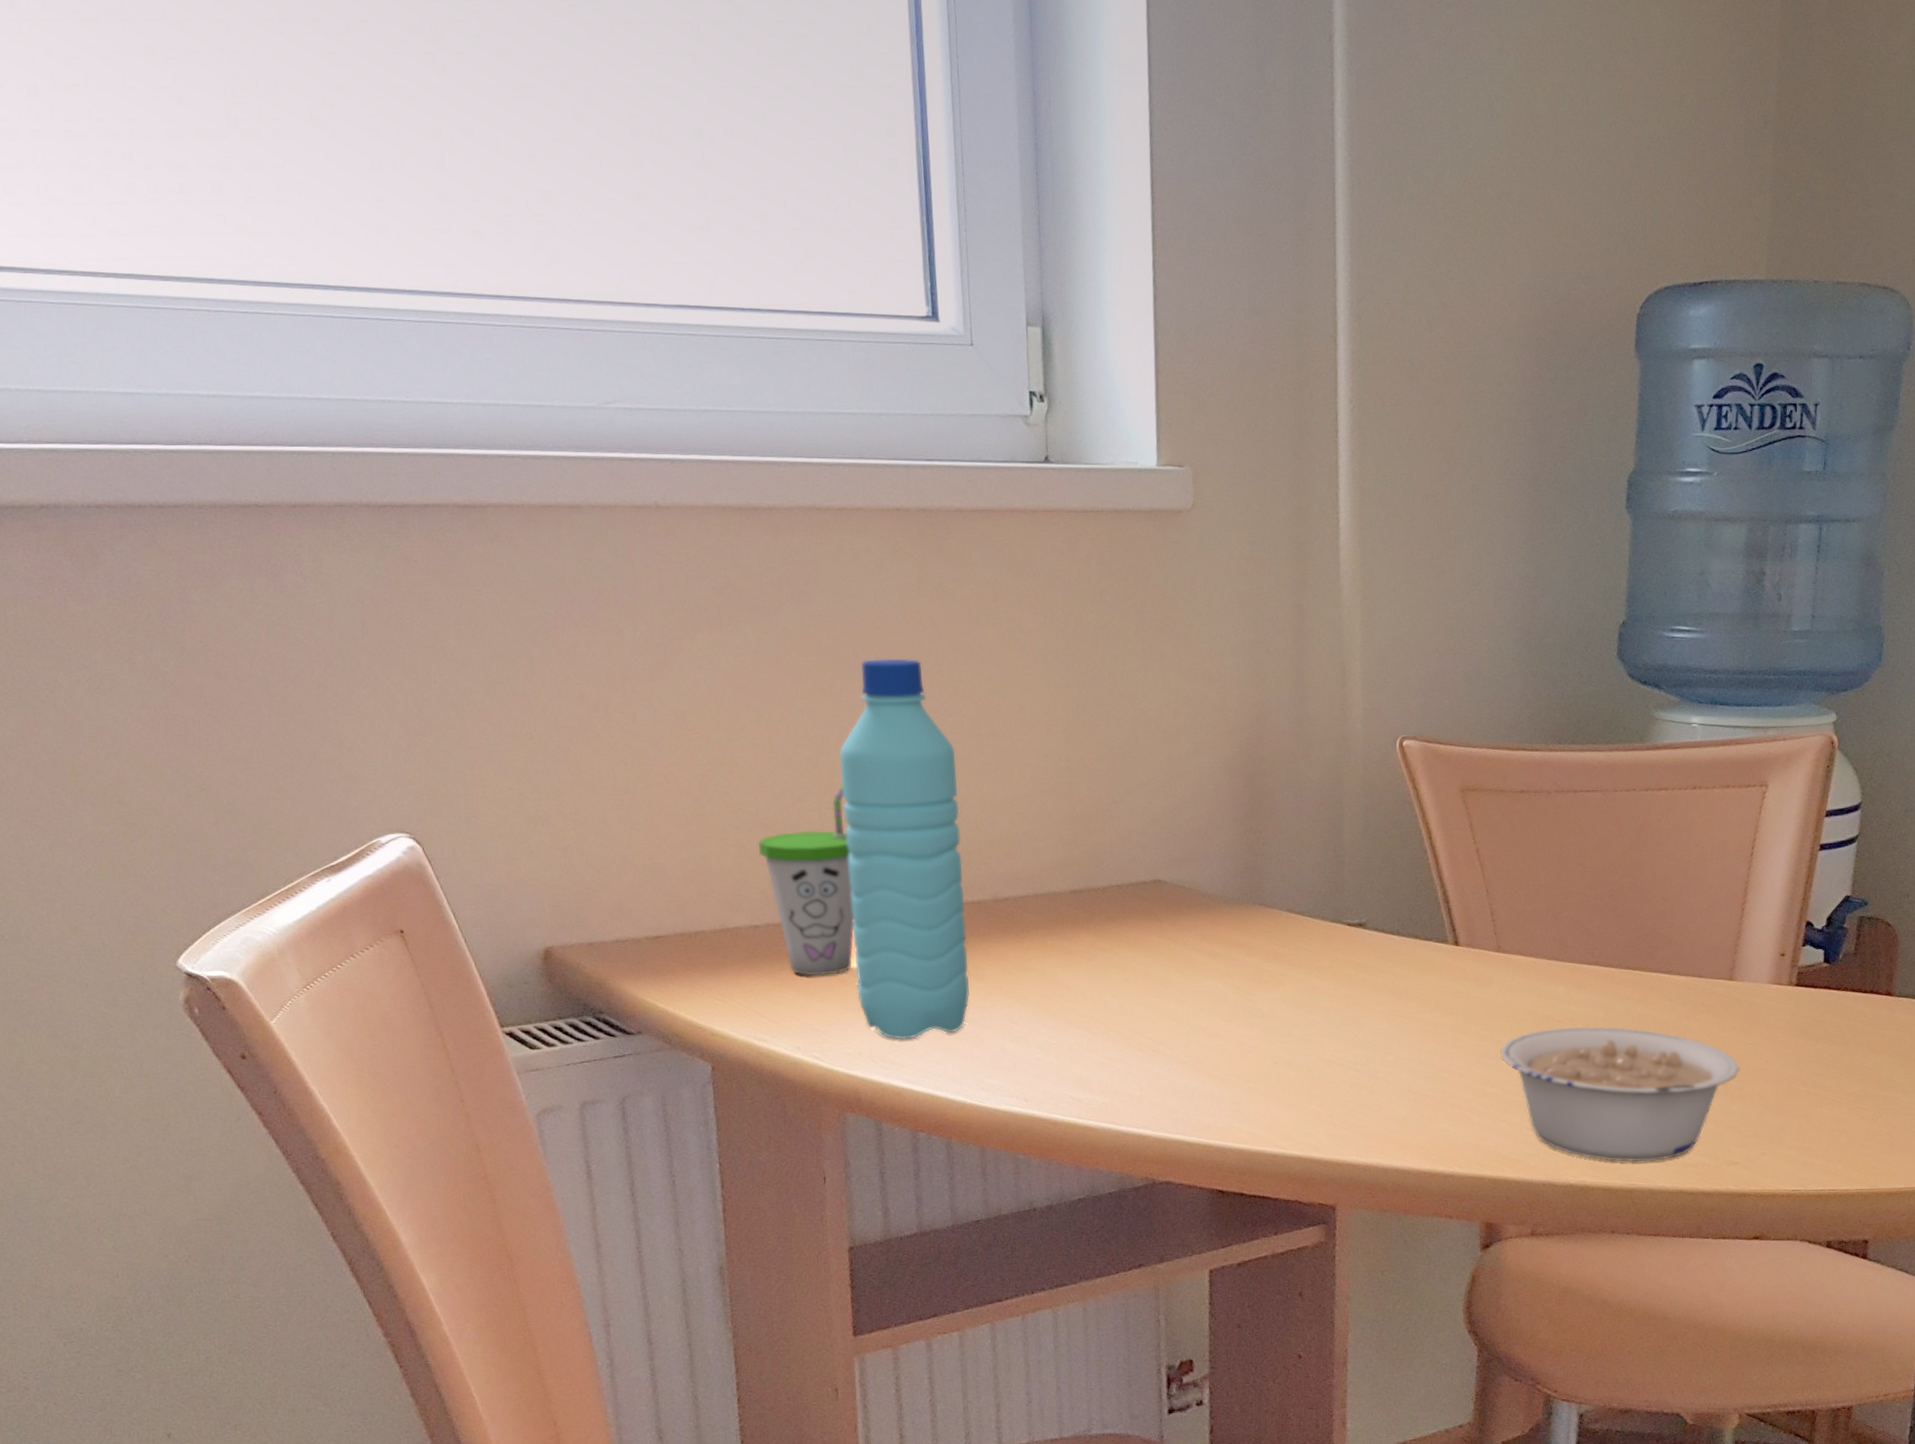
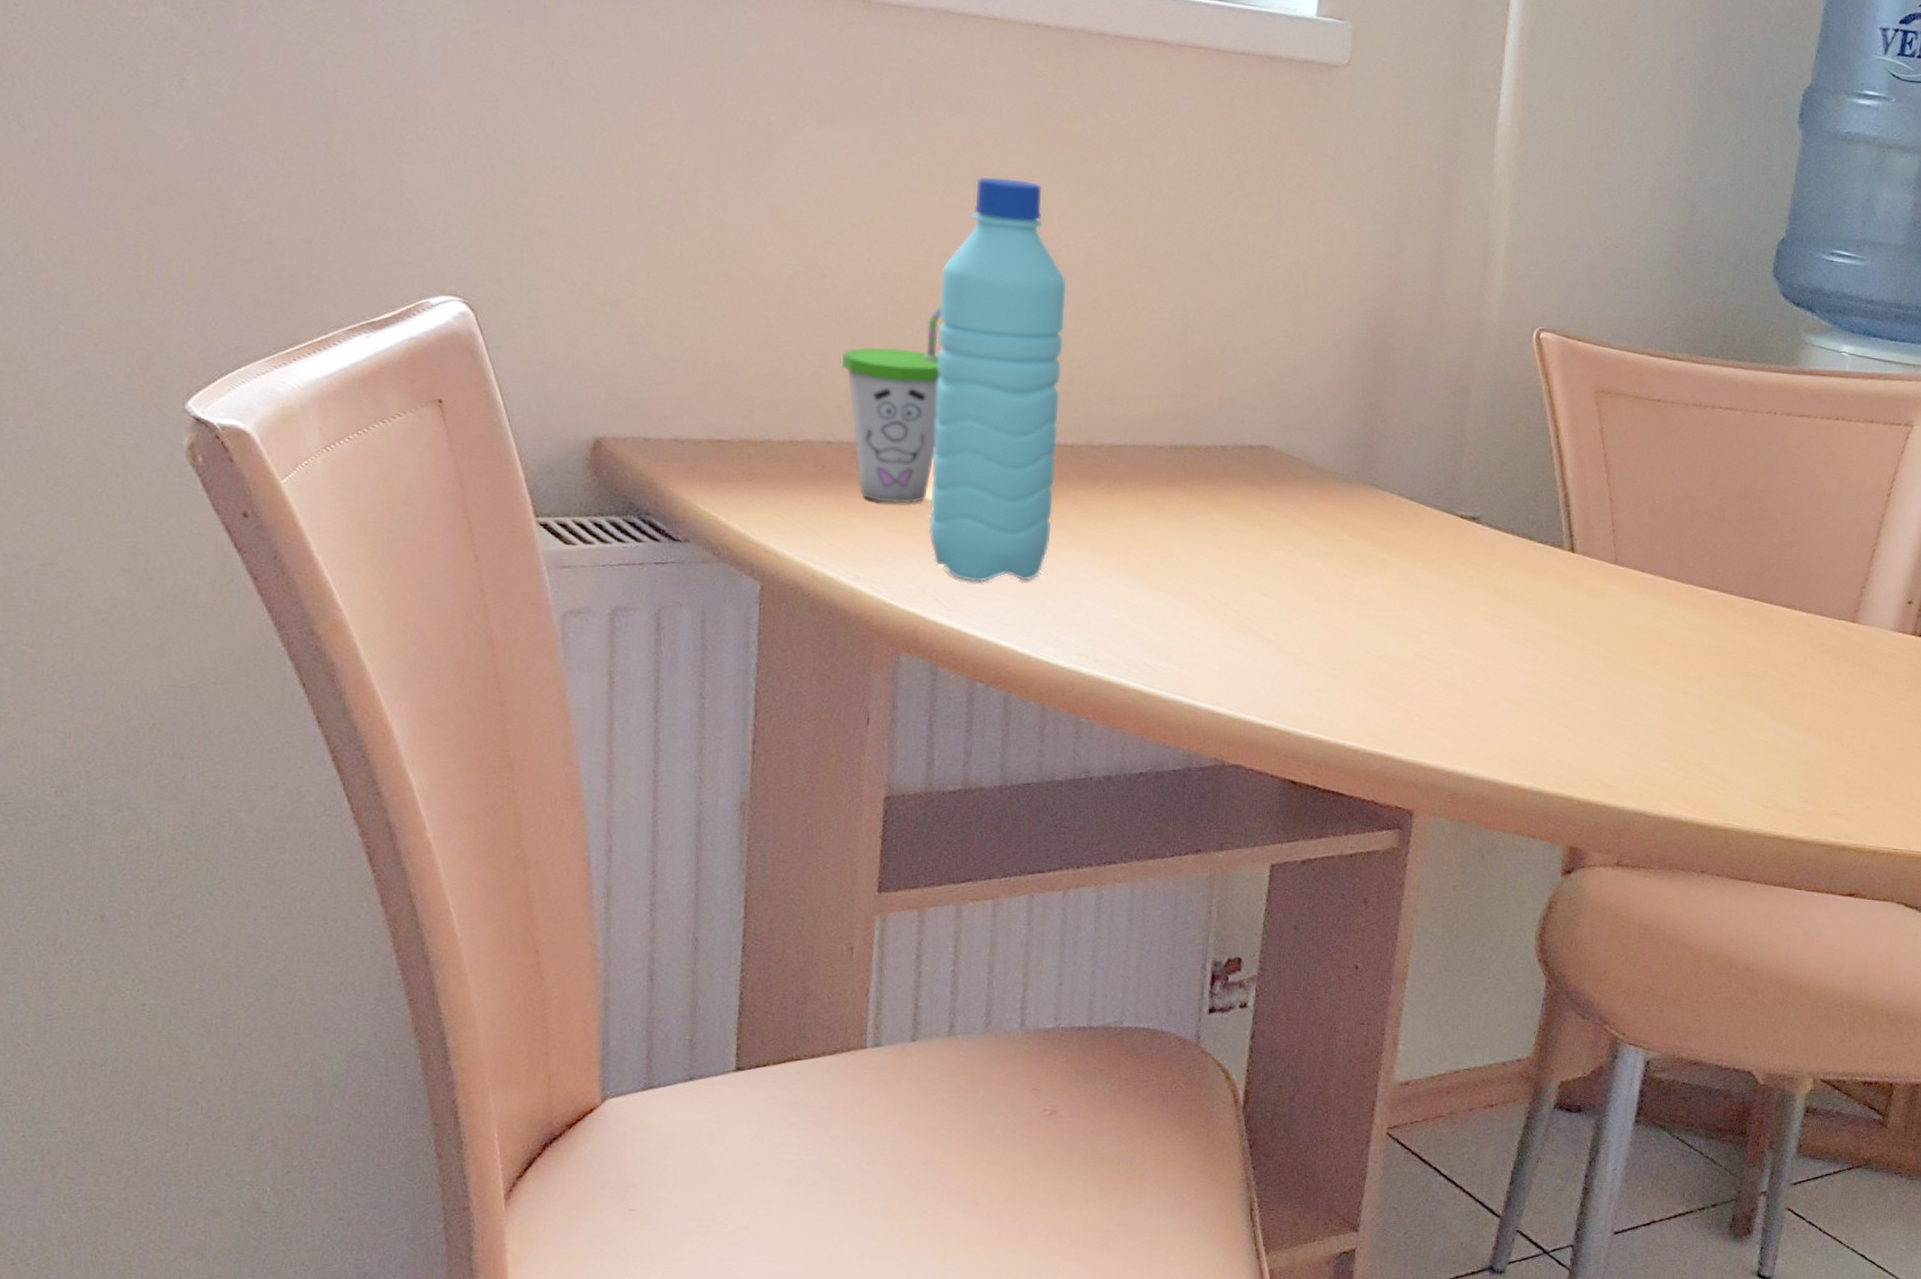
legume: present [1499,1026,1740,1162] -> none [1605,650,1853,803]

